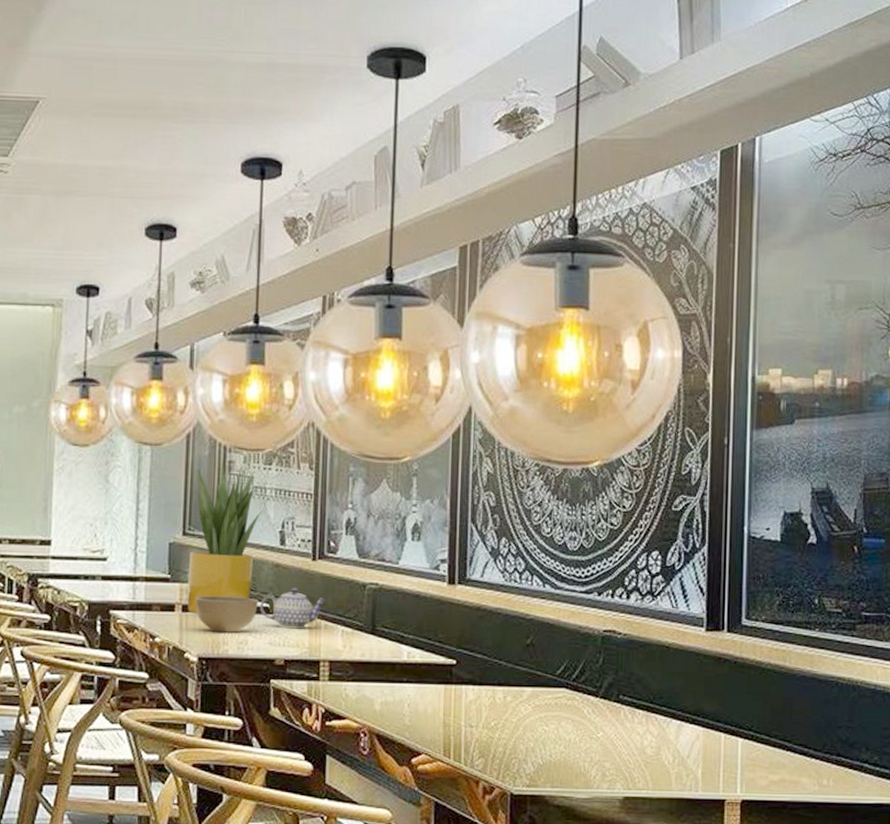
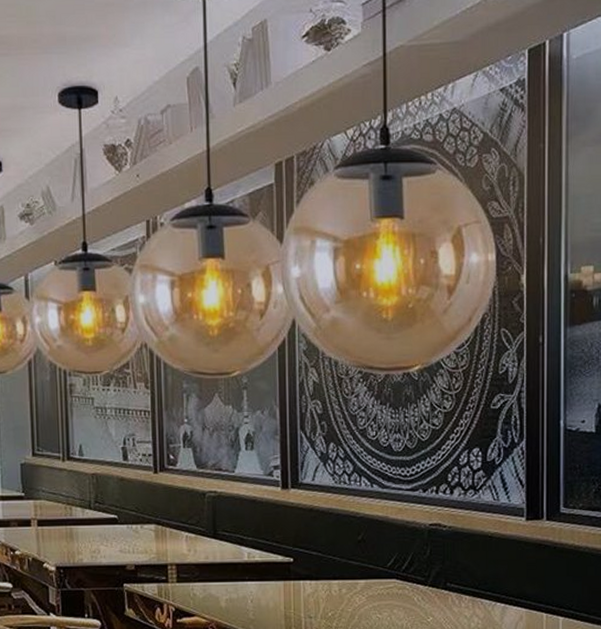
planter: present [187,467,263,614] -> none [37,391,105,527]
bowl: present [196,596,258,633] -> none [49,510,107,543]
teapot: present [259,587,326,629] -> none [108,498,169,537]

